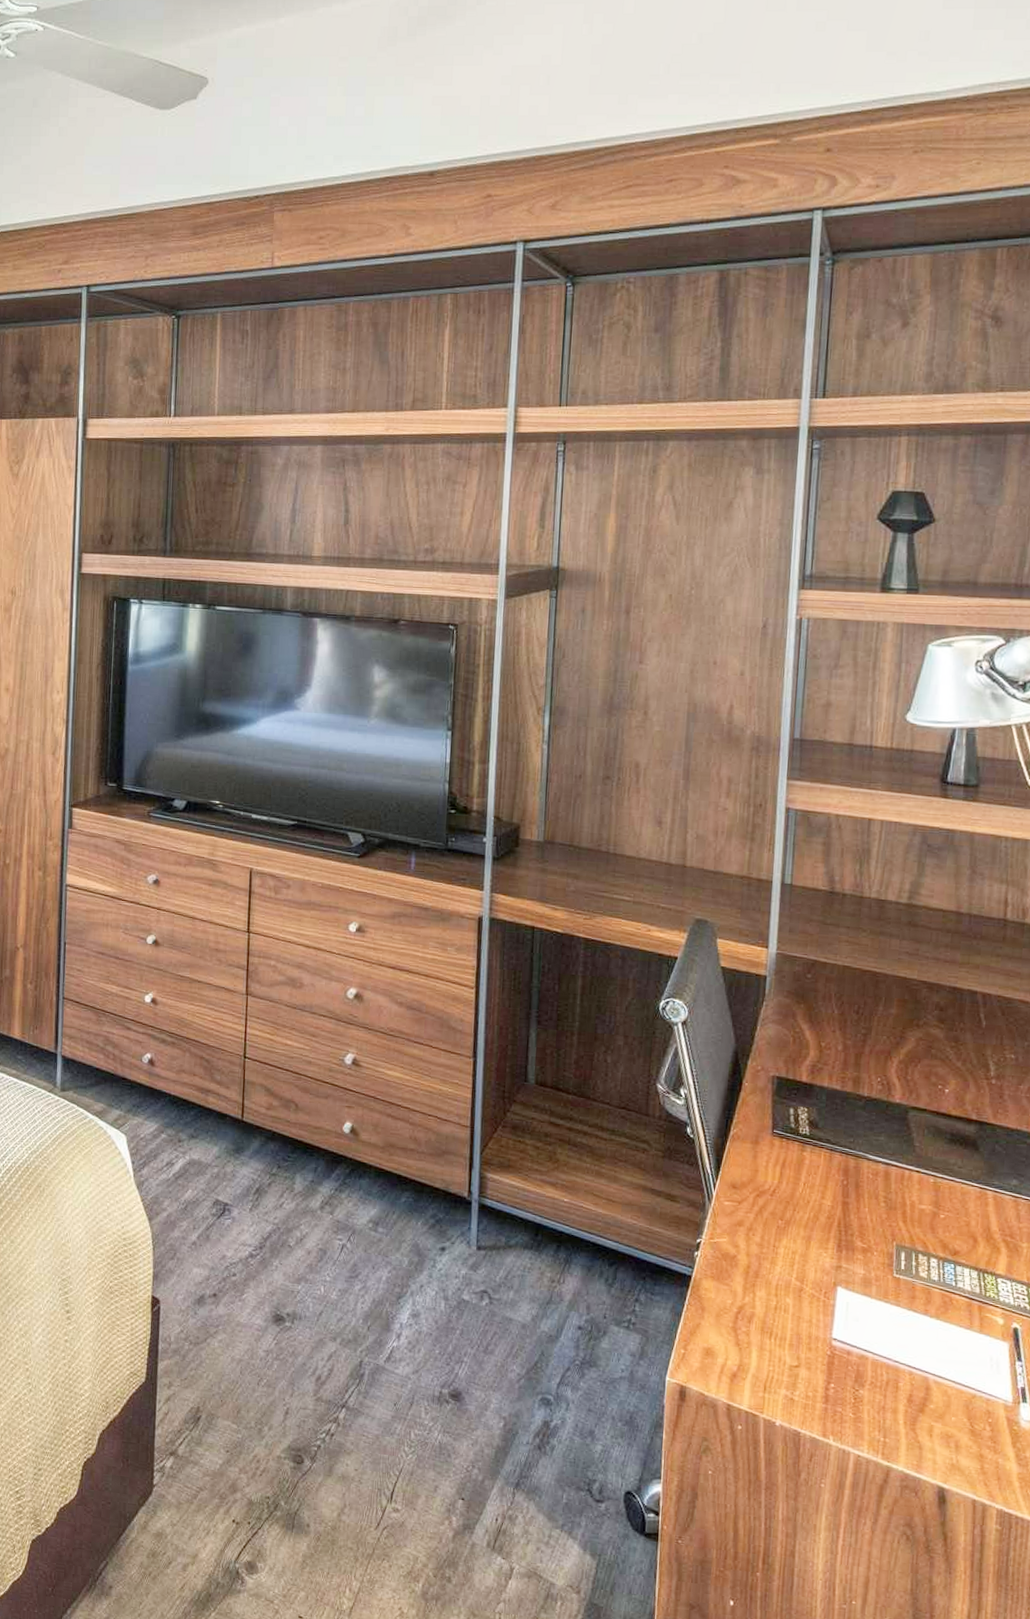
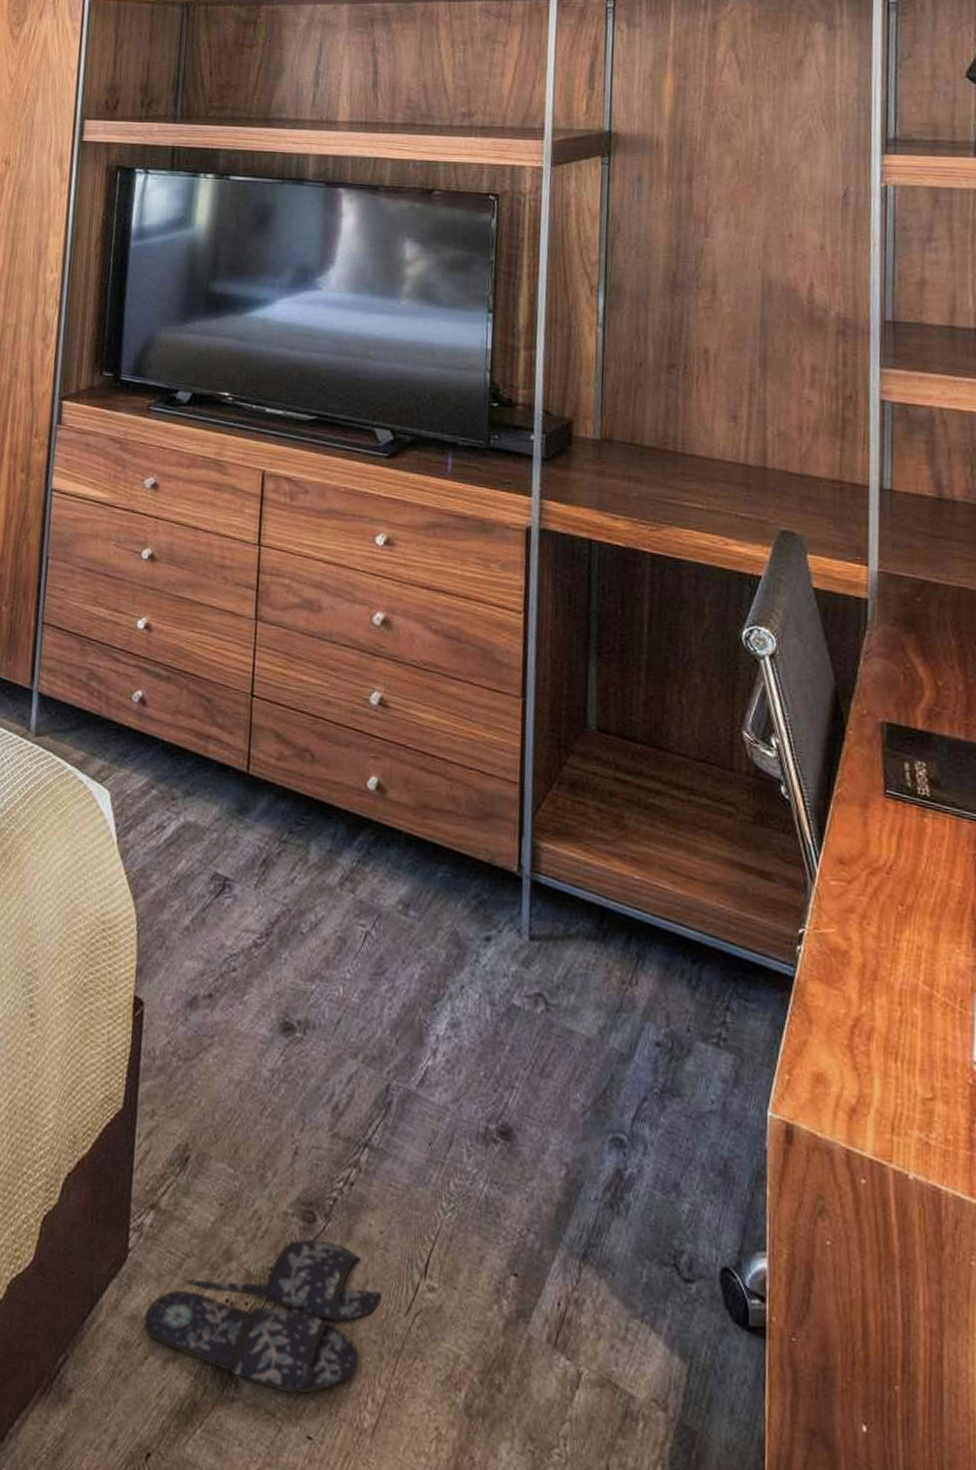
slippers: none [167,1476,356,1586] -> present [144,1239,381,1394]

